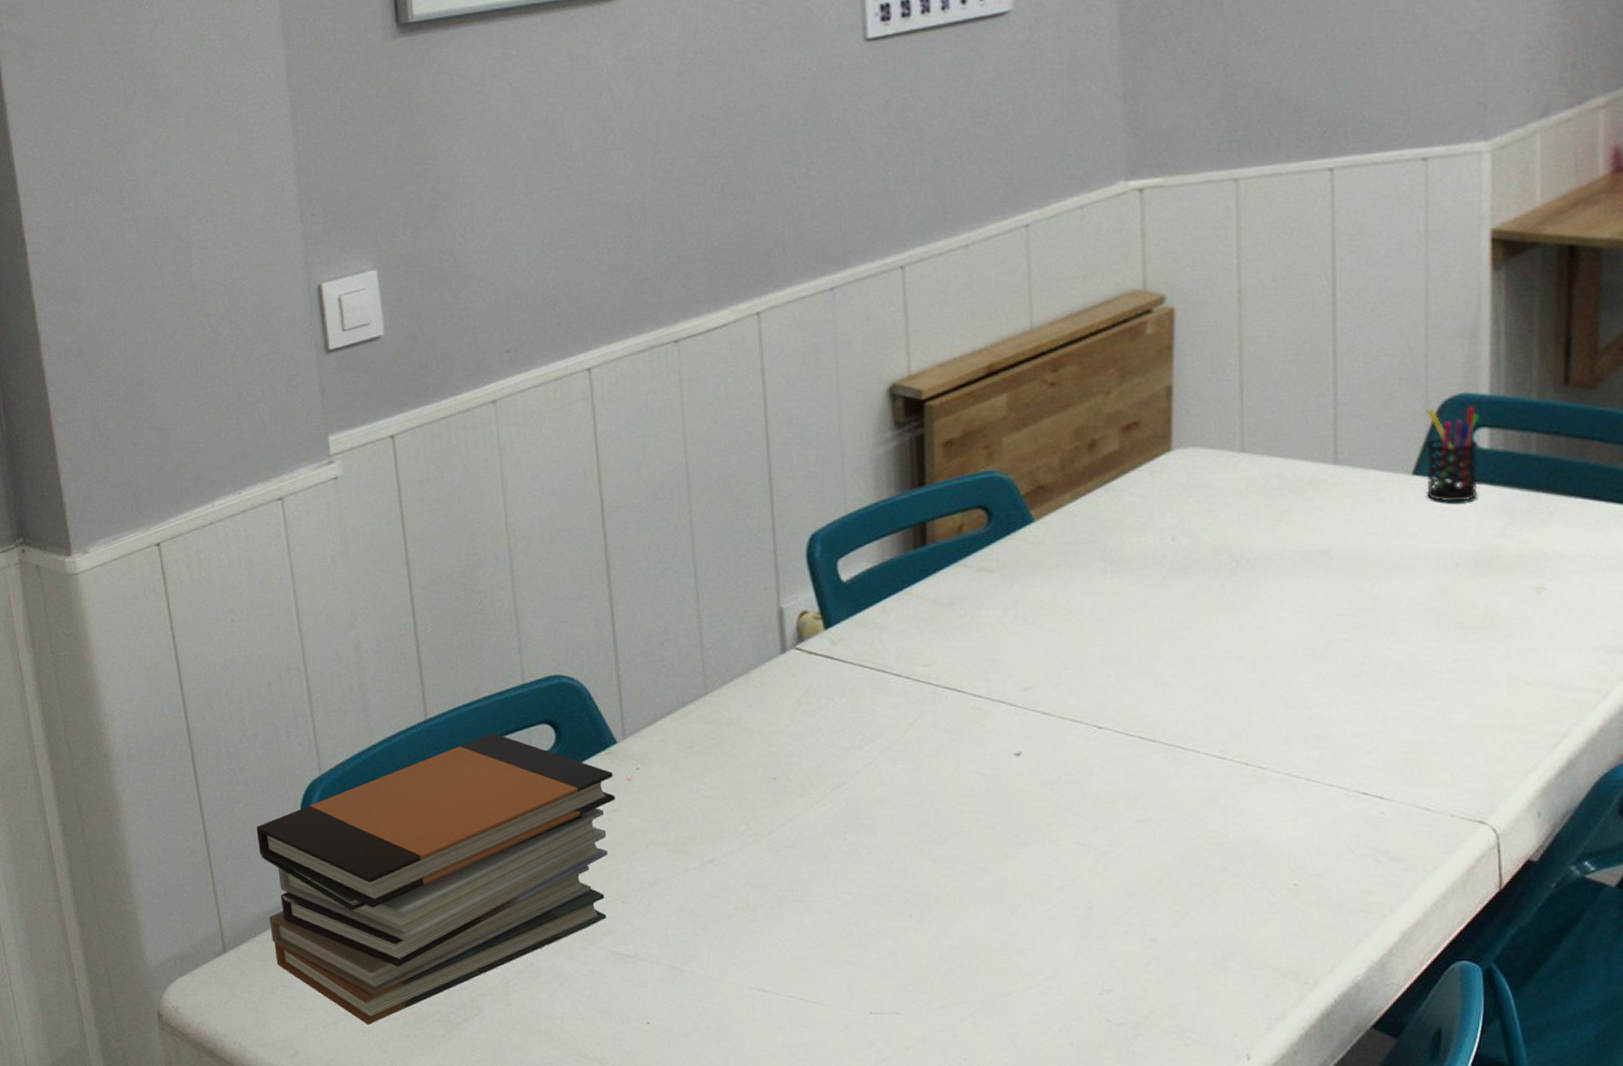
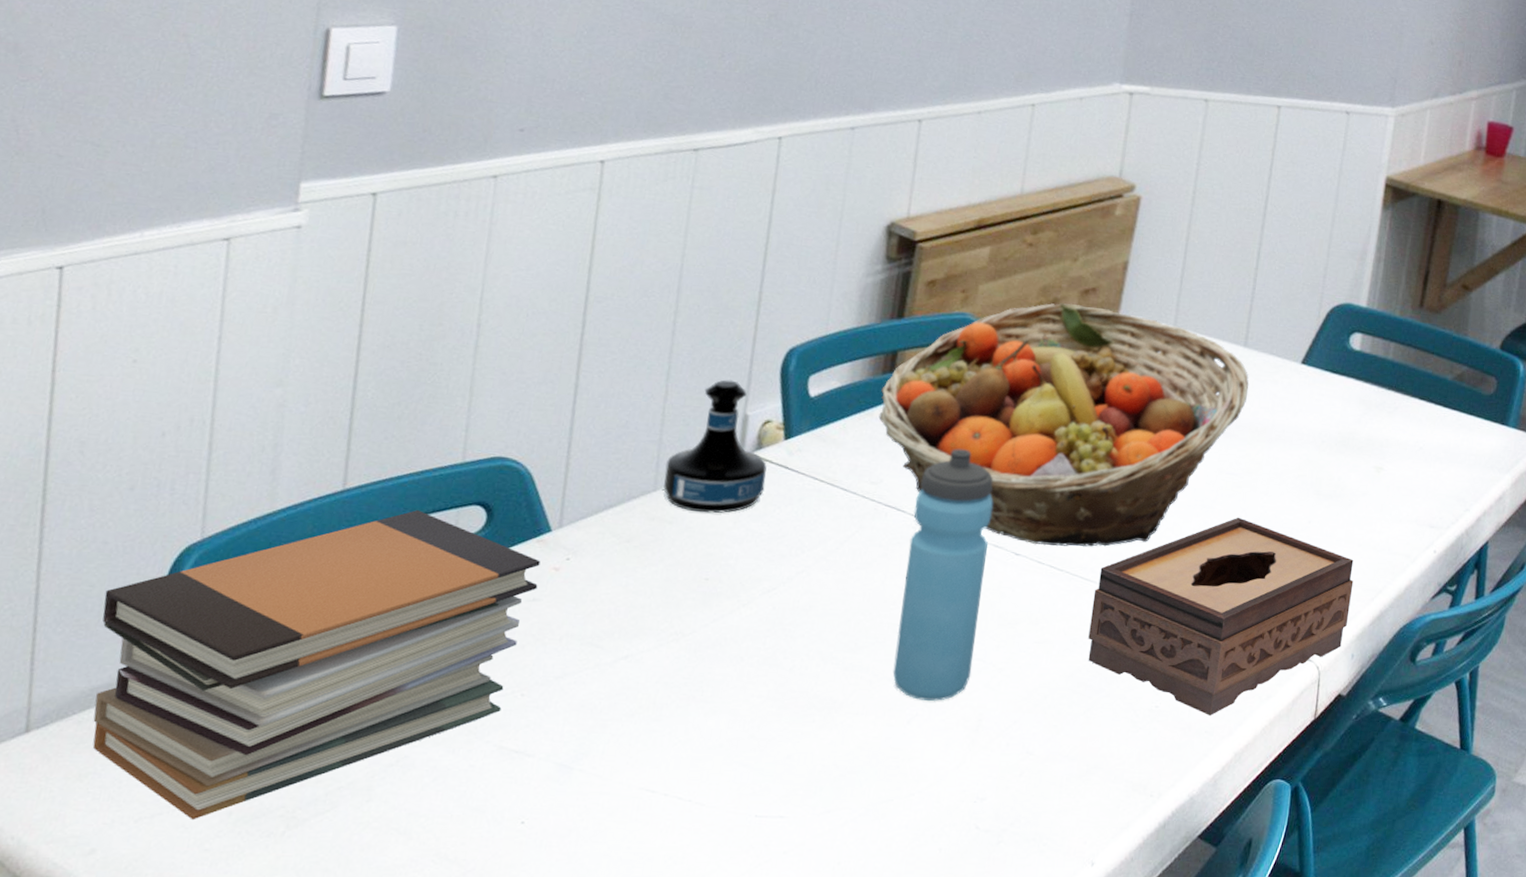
tequila bottle: none [711,574,814,712] -> present [663,380,767,514]
fruit basket: none [916,443,1349,716] -> present [878,303,1249,547]
water bottle: none [975,619,1072,890] -> present [893,449,993,701]
tissue box: none [1197,663,1527,892] -> present [1088,517,1354,716]
pen holder: present [1425,406,1481,502] -> none [1309,312,1358,391]

